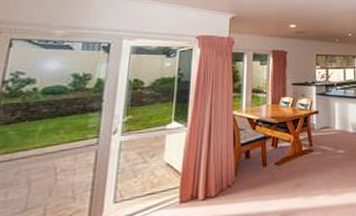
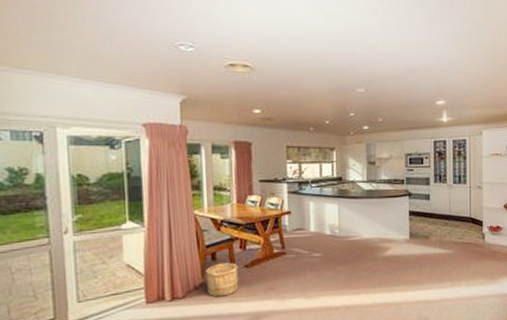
wooden bucket: none [238,160,269,196] -> present [206,262,239,297]

